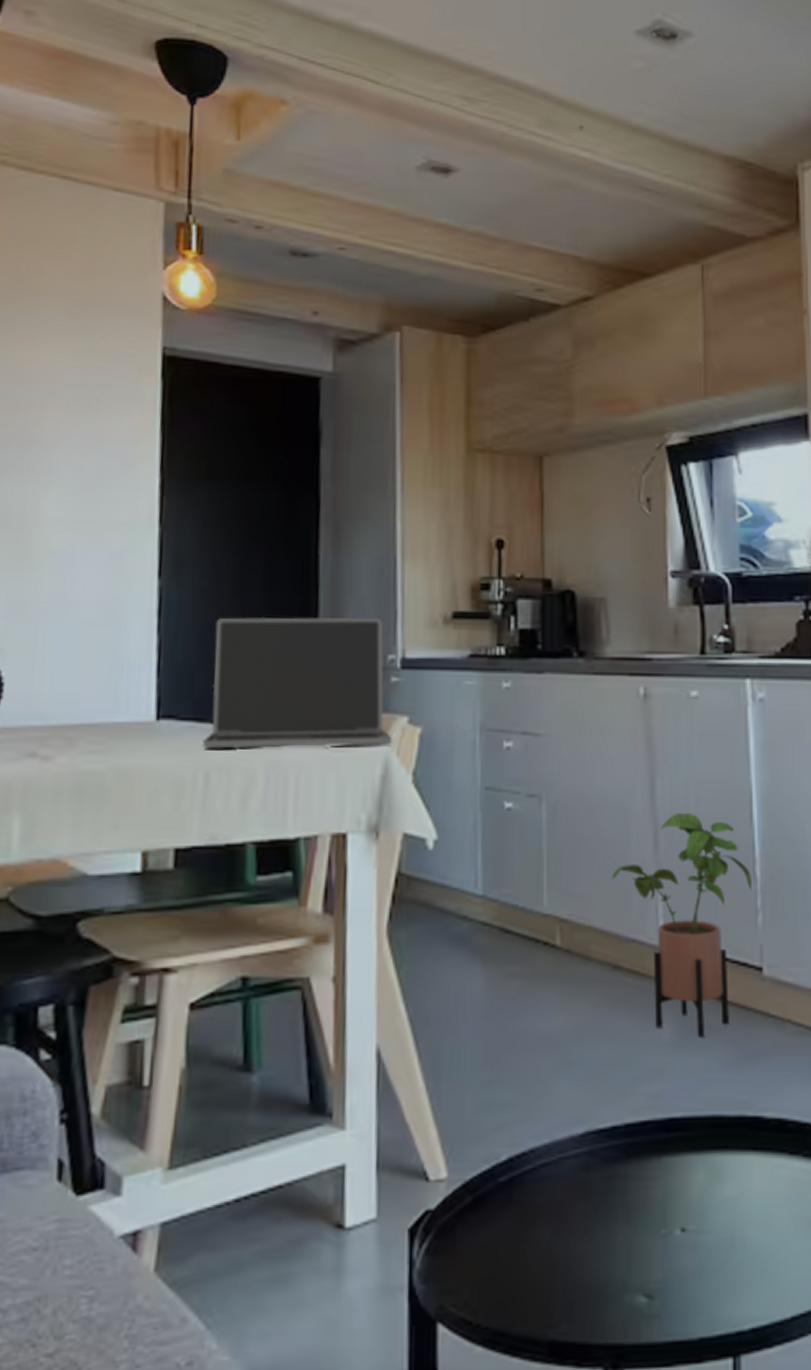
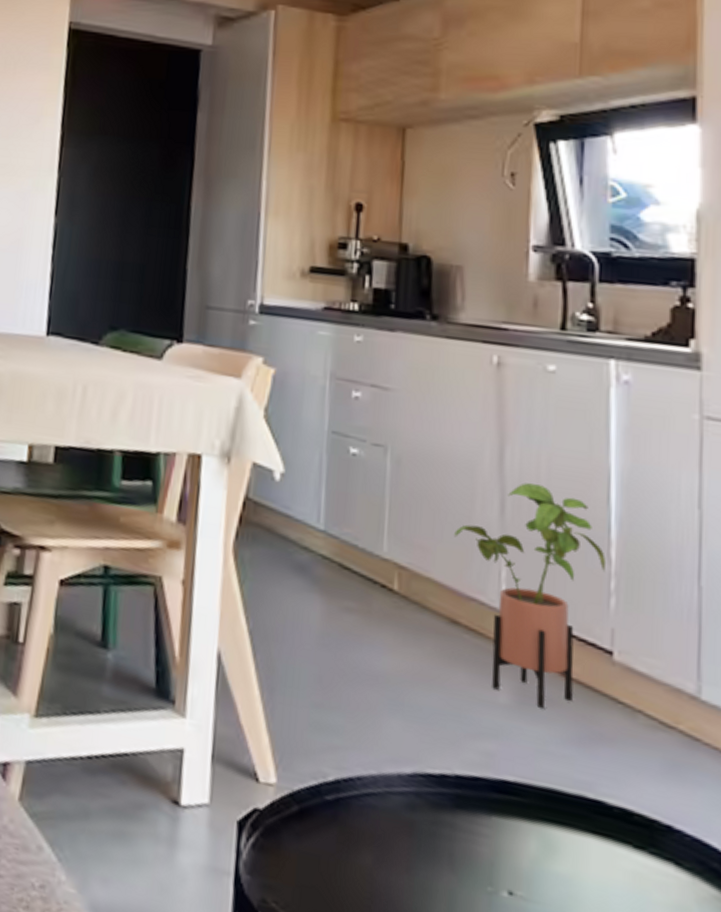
laptop: present [203,617,392,749] -> none [83,254,248,381]

